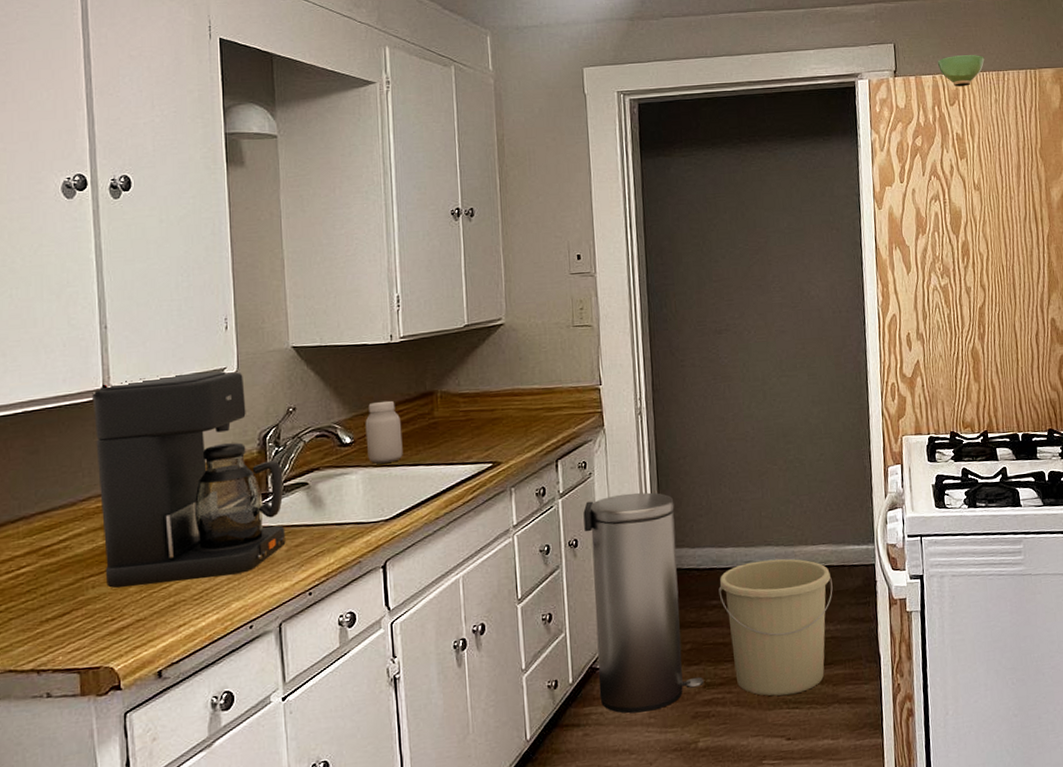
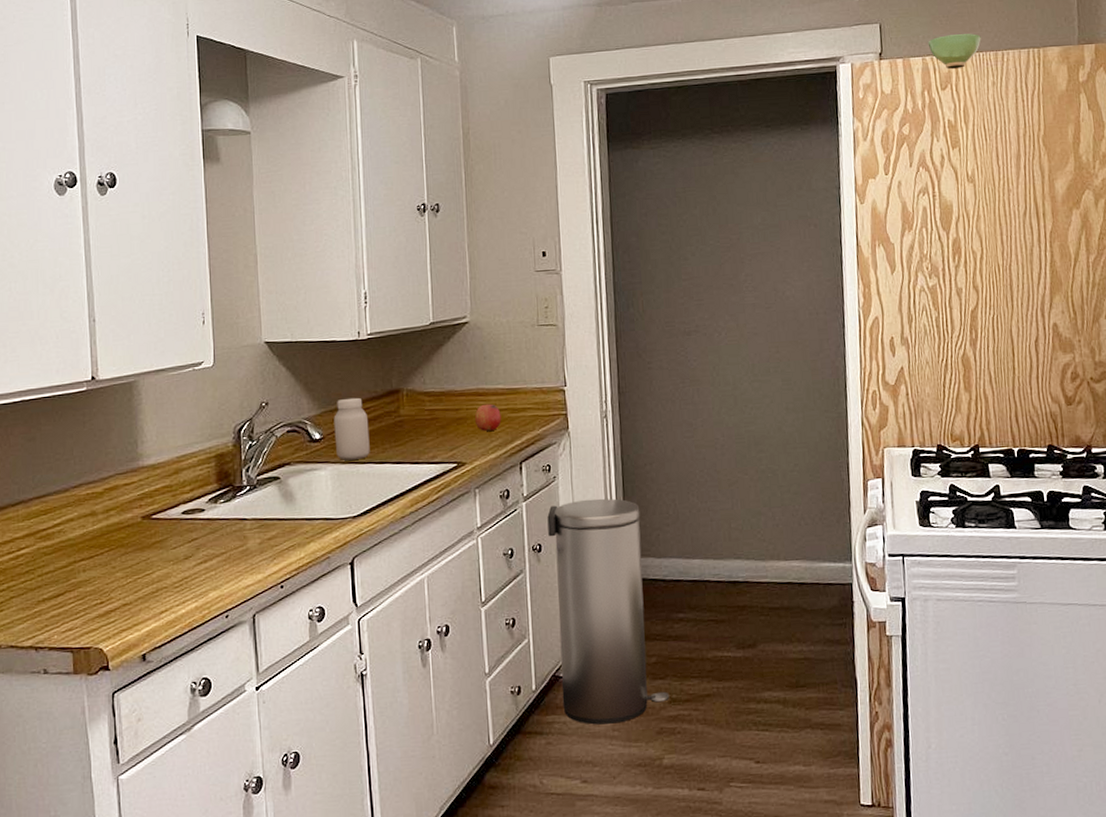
coffee maker: present [92,372,286,589] -> none [82,365,259,573]
fruit: none [510,403,537,431] -> present [474,403,502,431]
bucket: present [718,558,833,697] -> none [685,573,807,717]

